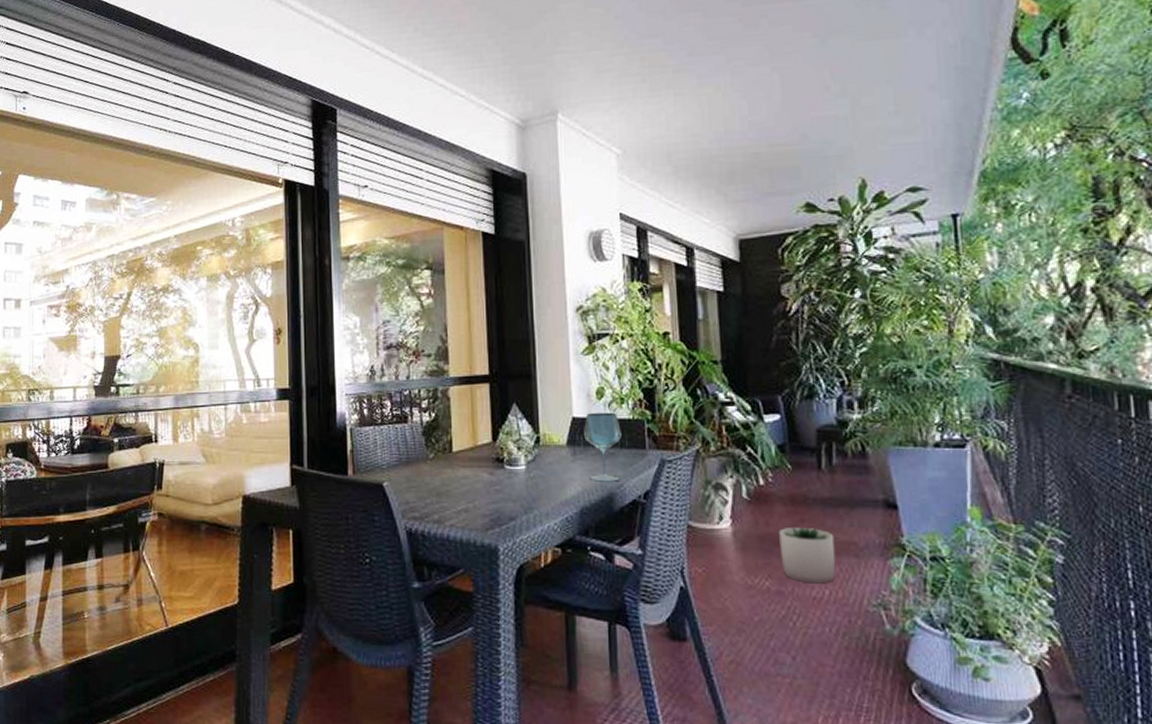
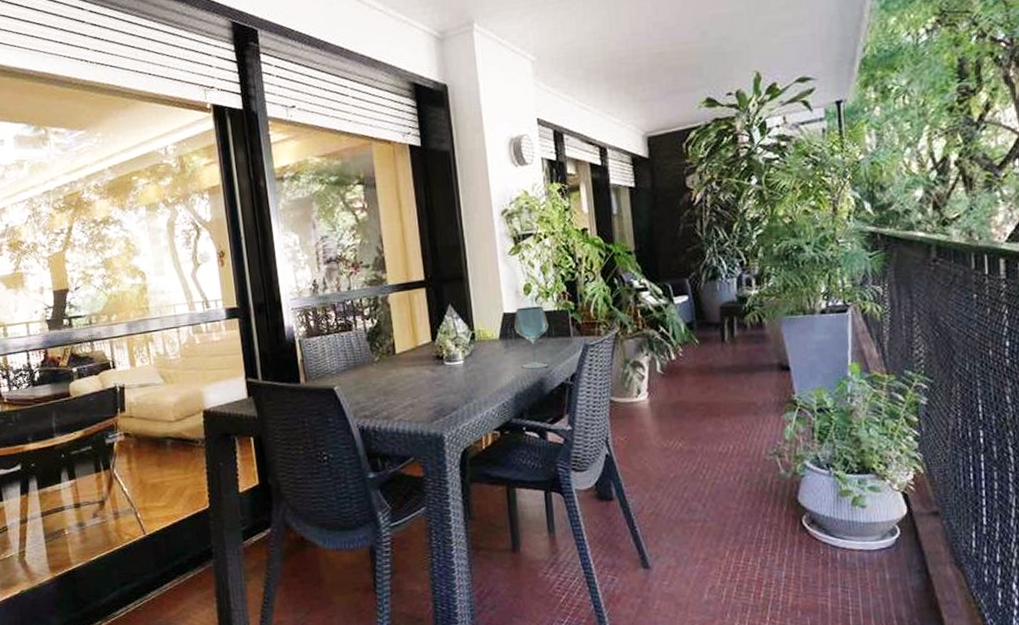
planter: present [779,527,836,584] -> none [689,393,738,441]

